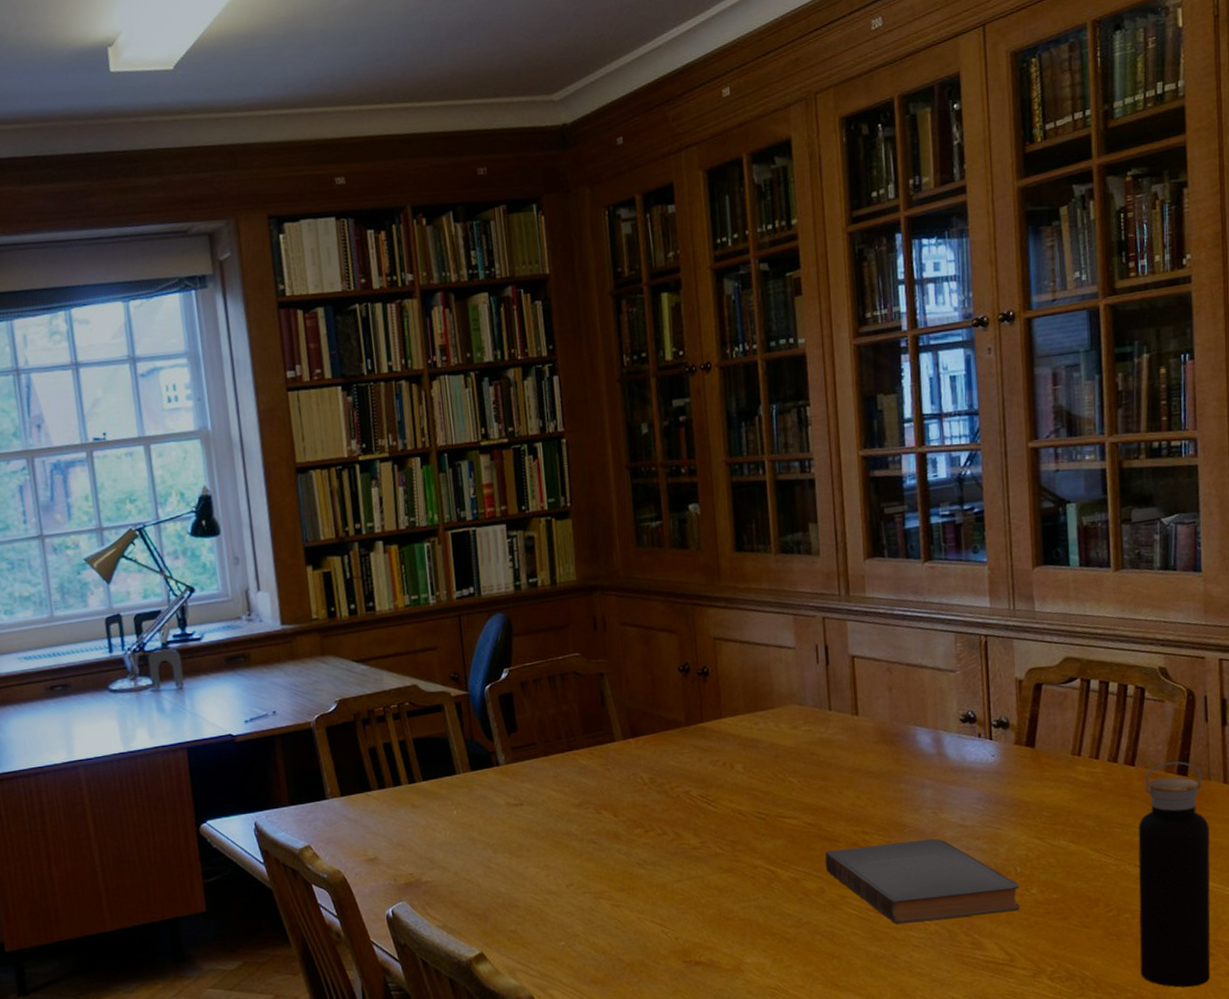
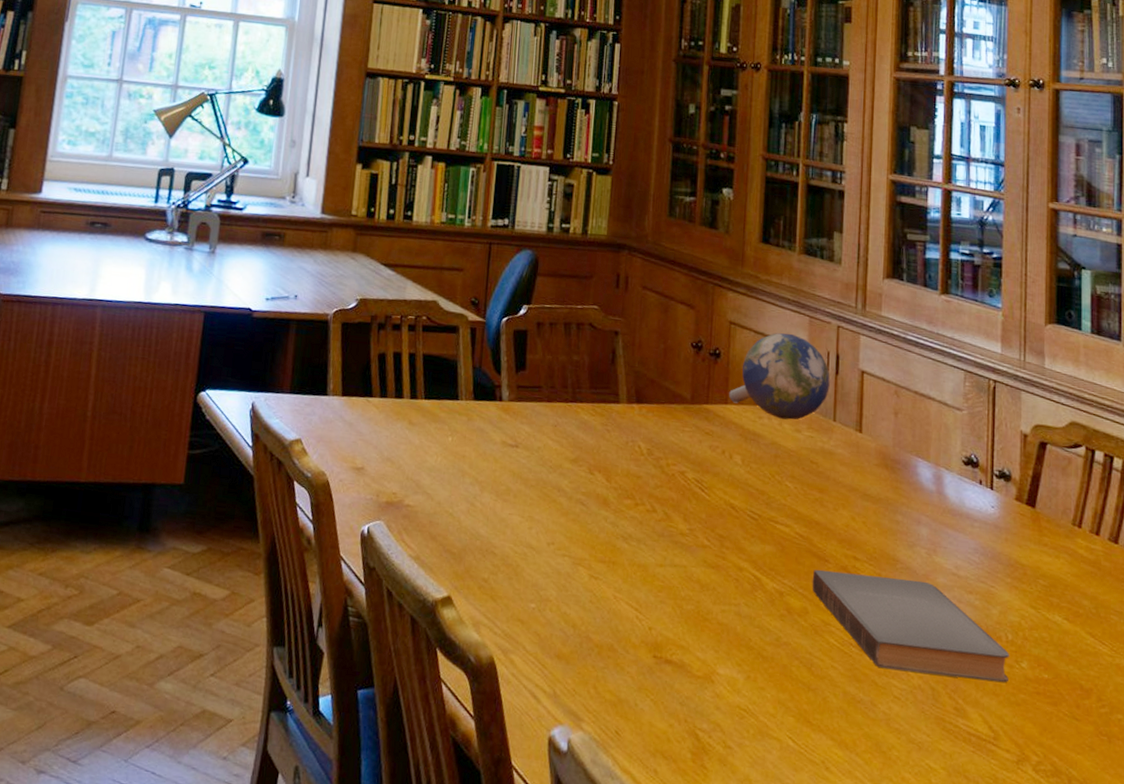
globe: none [722,635,822,721] -> present [729,333,830,420]

